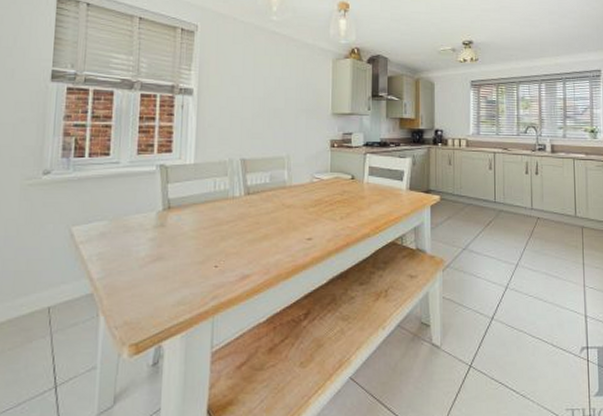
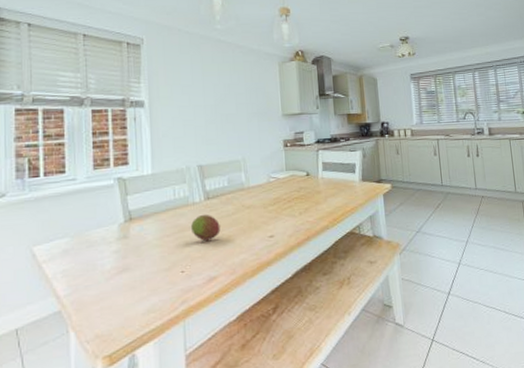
fruit: none [229,209,258,237] -> present [191,214,221,241]

